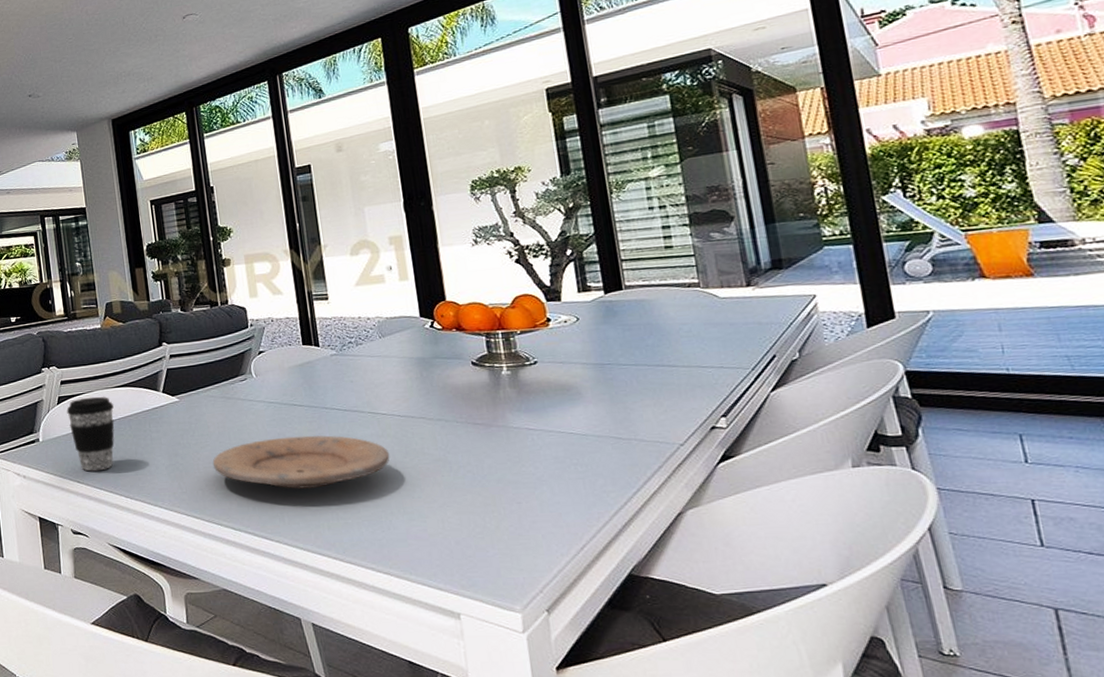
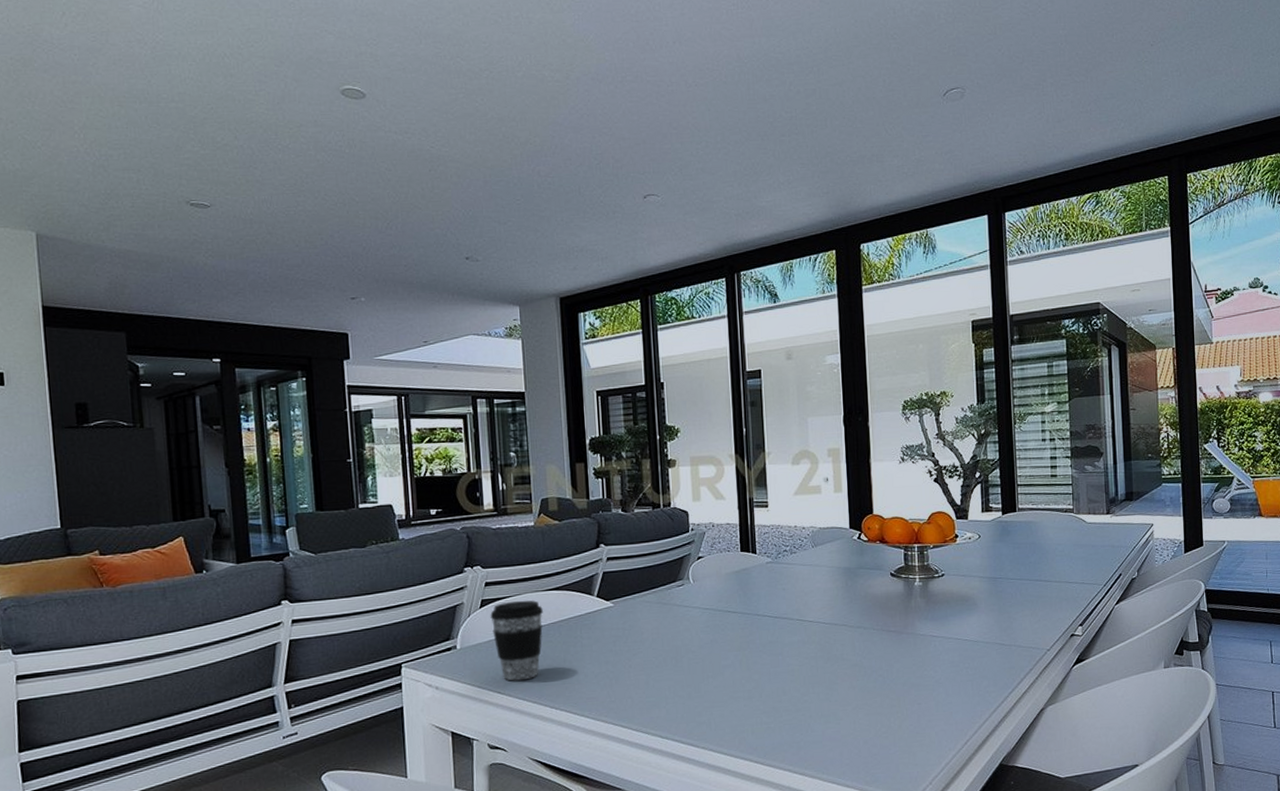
plate: present [212,435,390,489] -> none [644,642,813,695]

